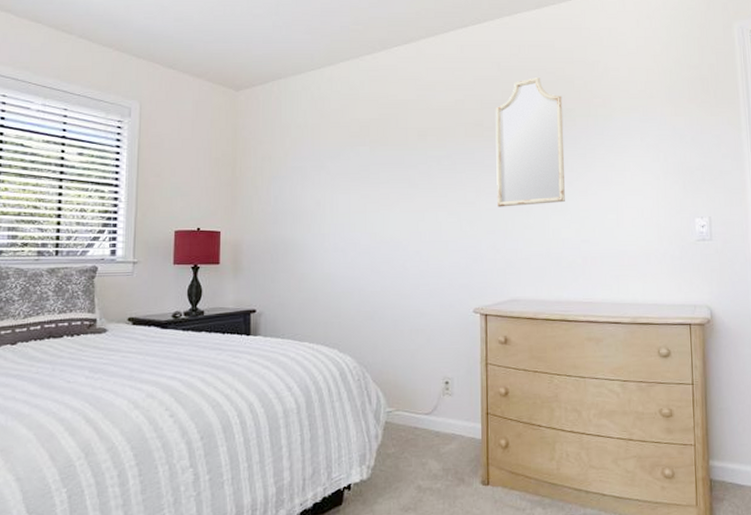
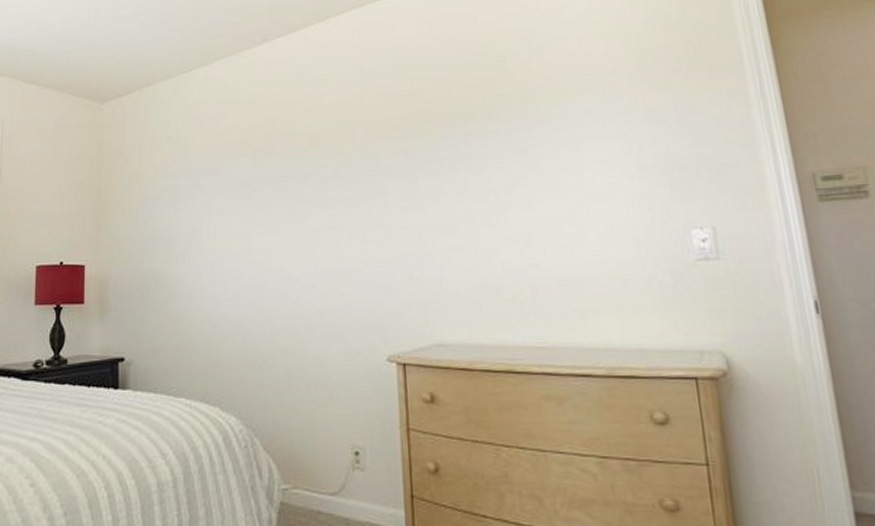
home mirror: present [495,78,565,207] -> none [404,59,502,225]

